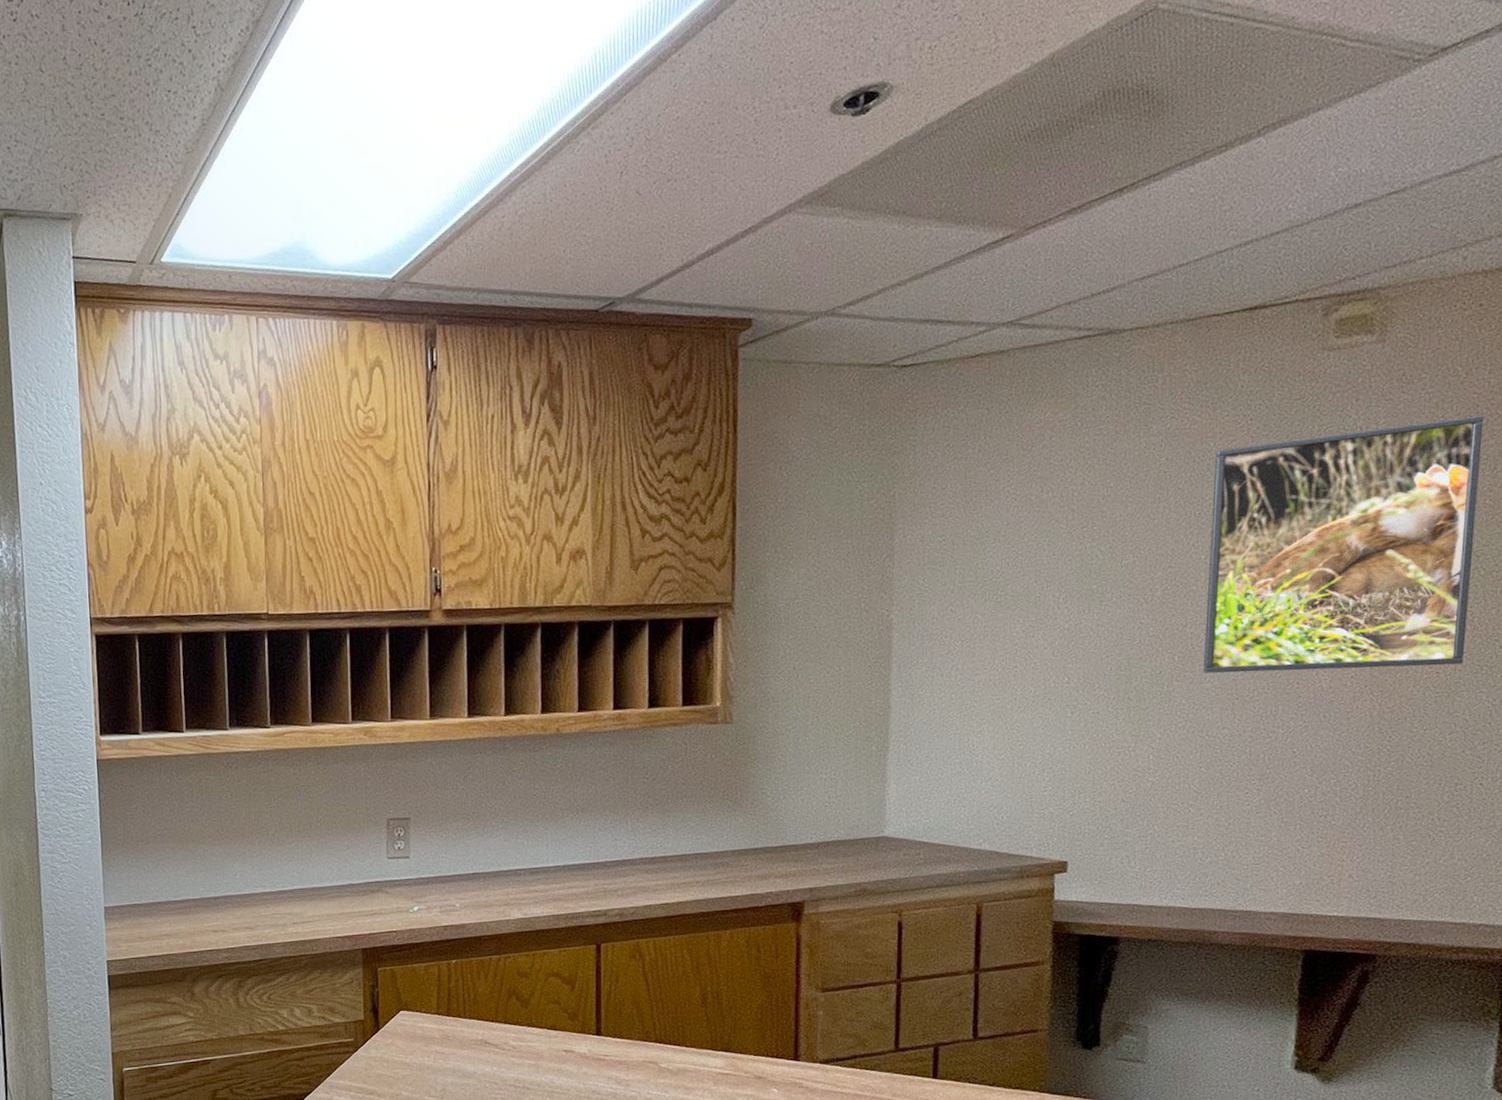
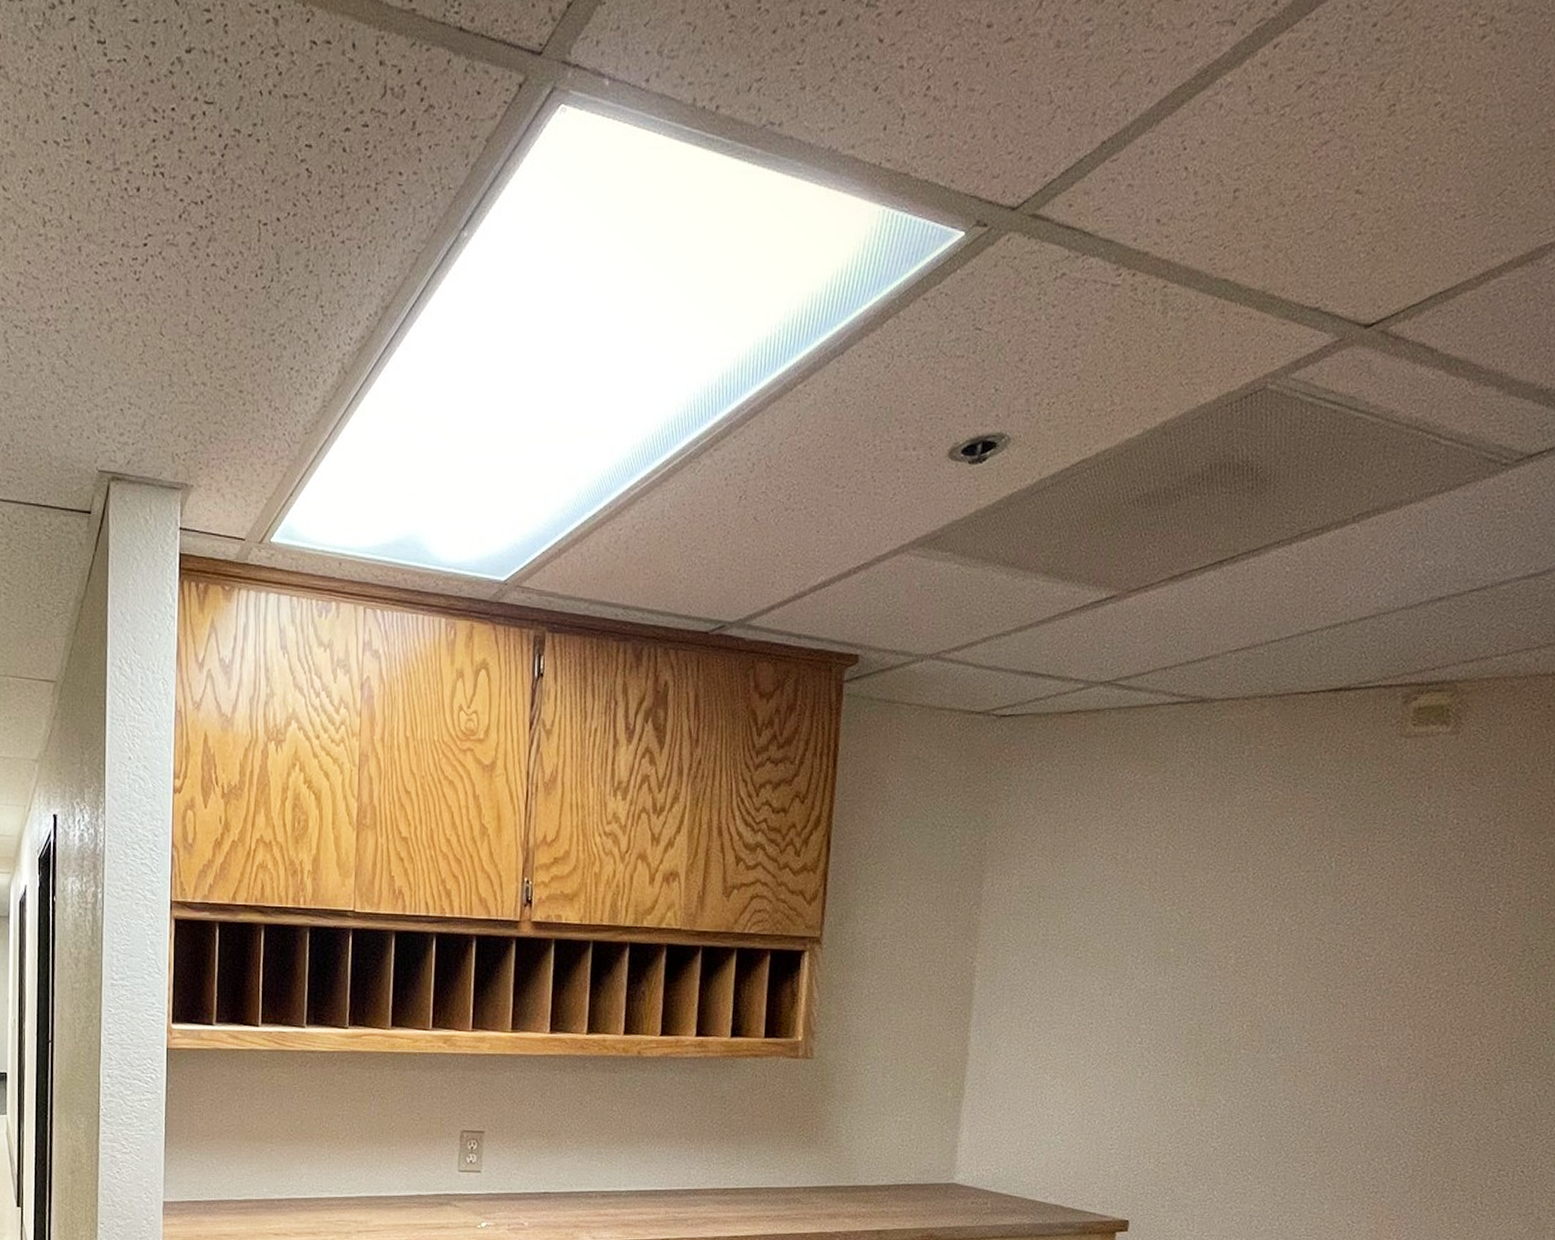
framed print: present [1203,415,1484,673] -> none [1270,812,1546,1053]

